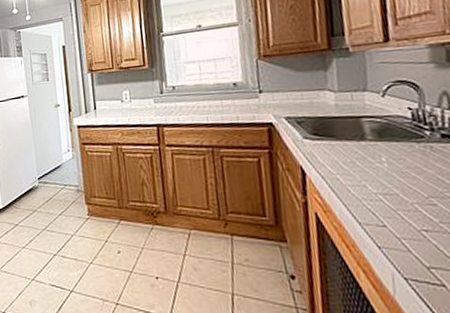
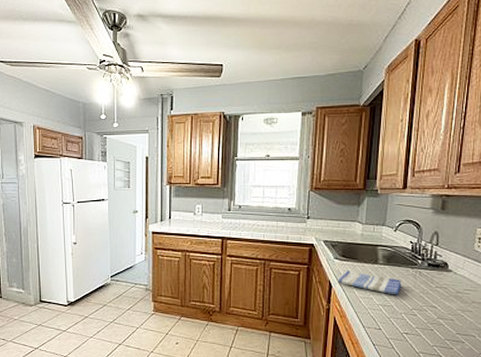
dish towel: none [310,152,407,180] -> present [336,271,402,295]

